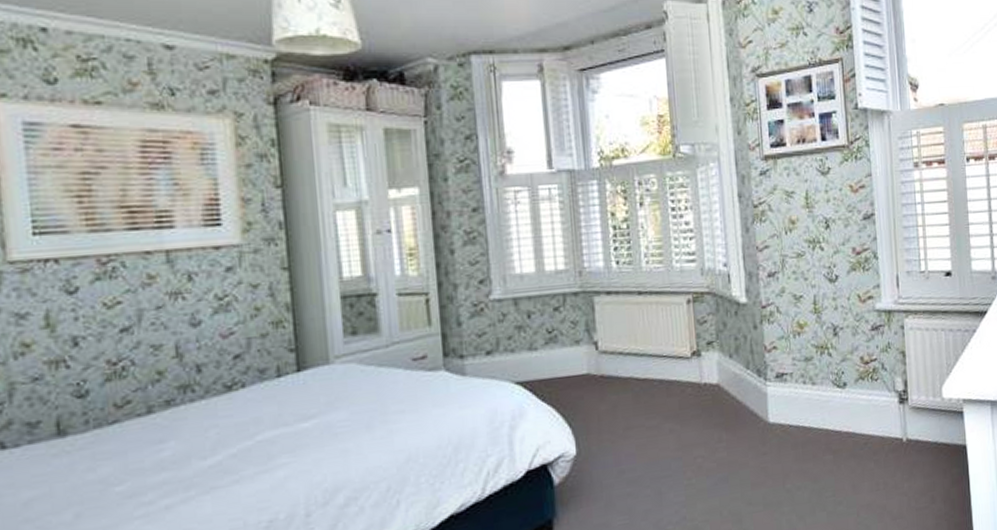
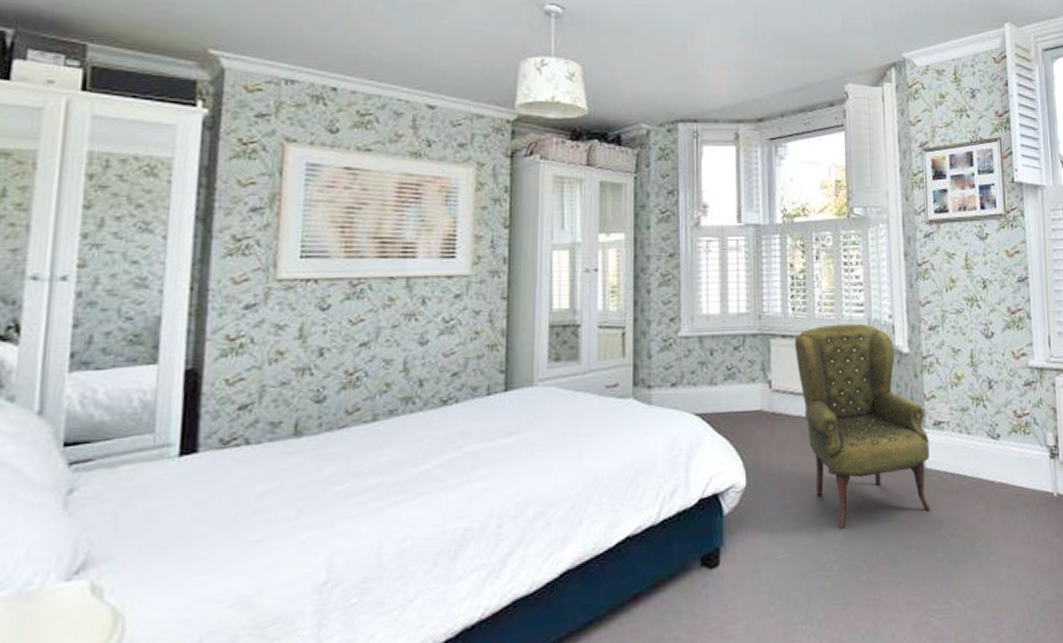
armchair: none [620,274,776,491] -> present [794,323,932,529]

